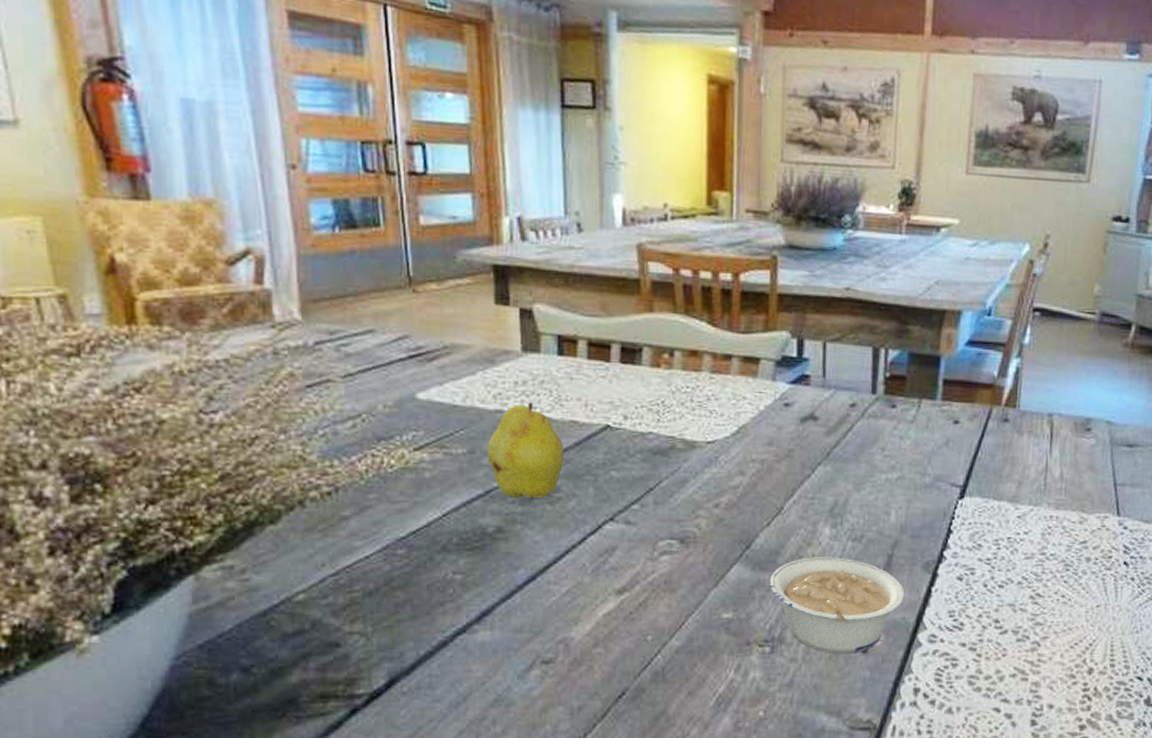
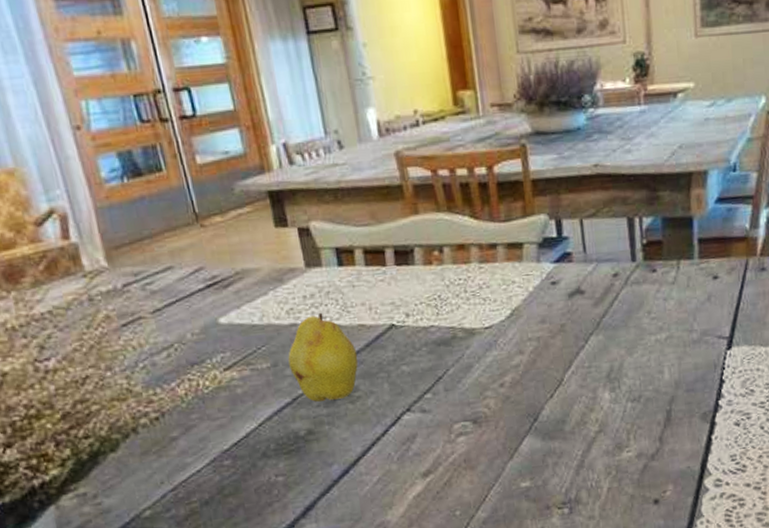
legume: present [769,557,905,654] -> none [559,418,687,508]

